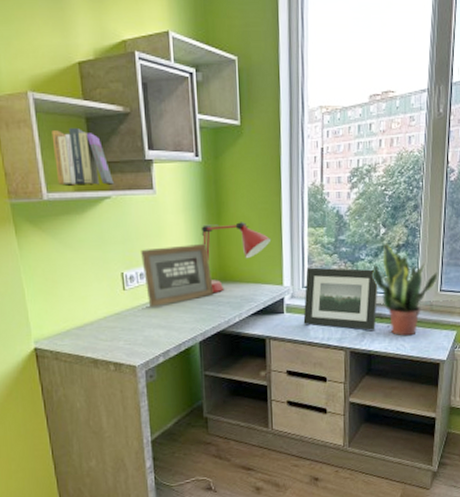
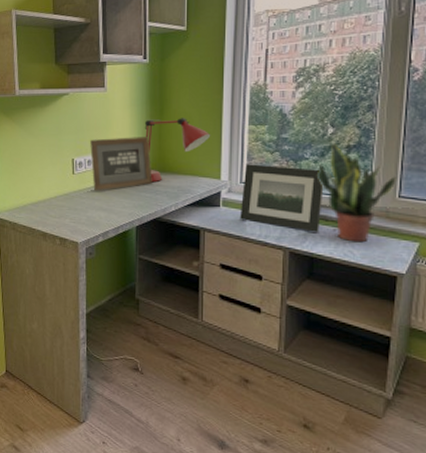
books: present [51,127,114,187] -> none [26,36,72,85]

